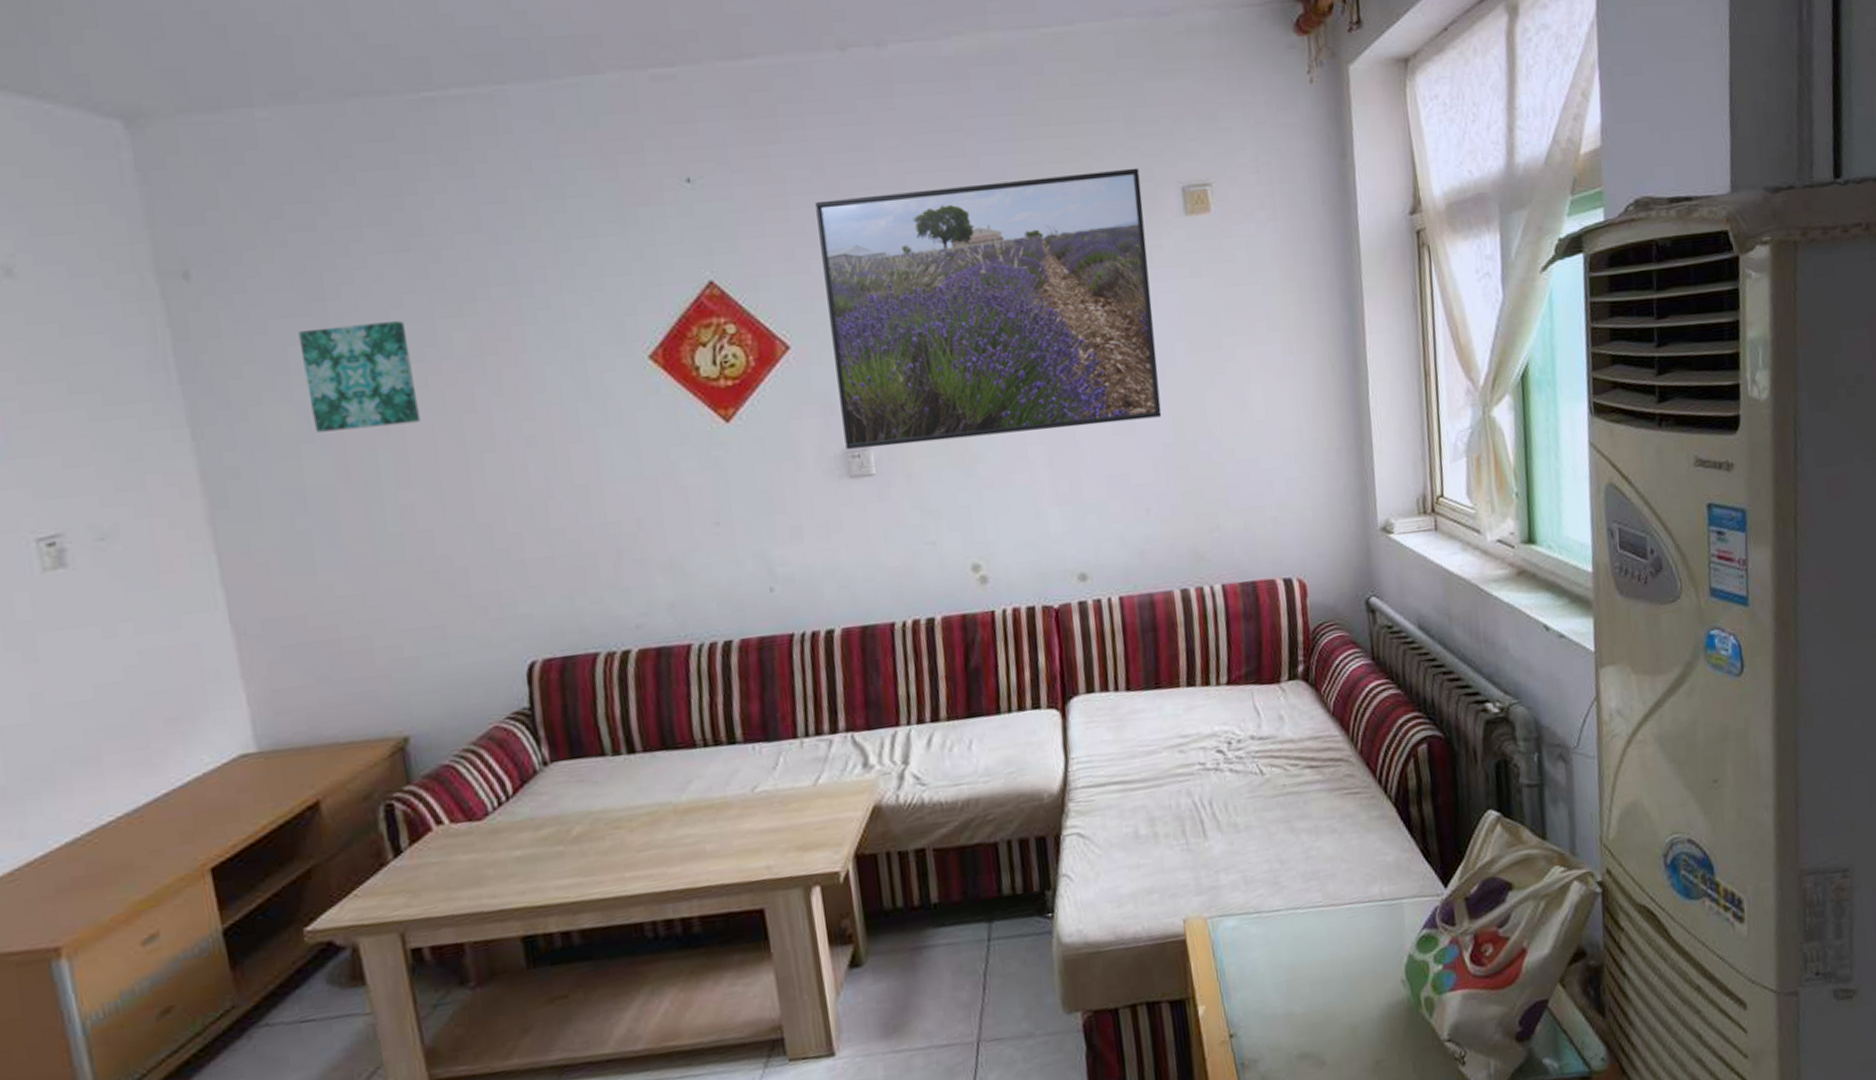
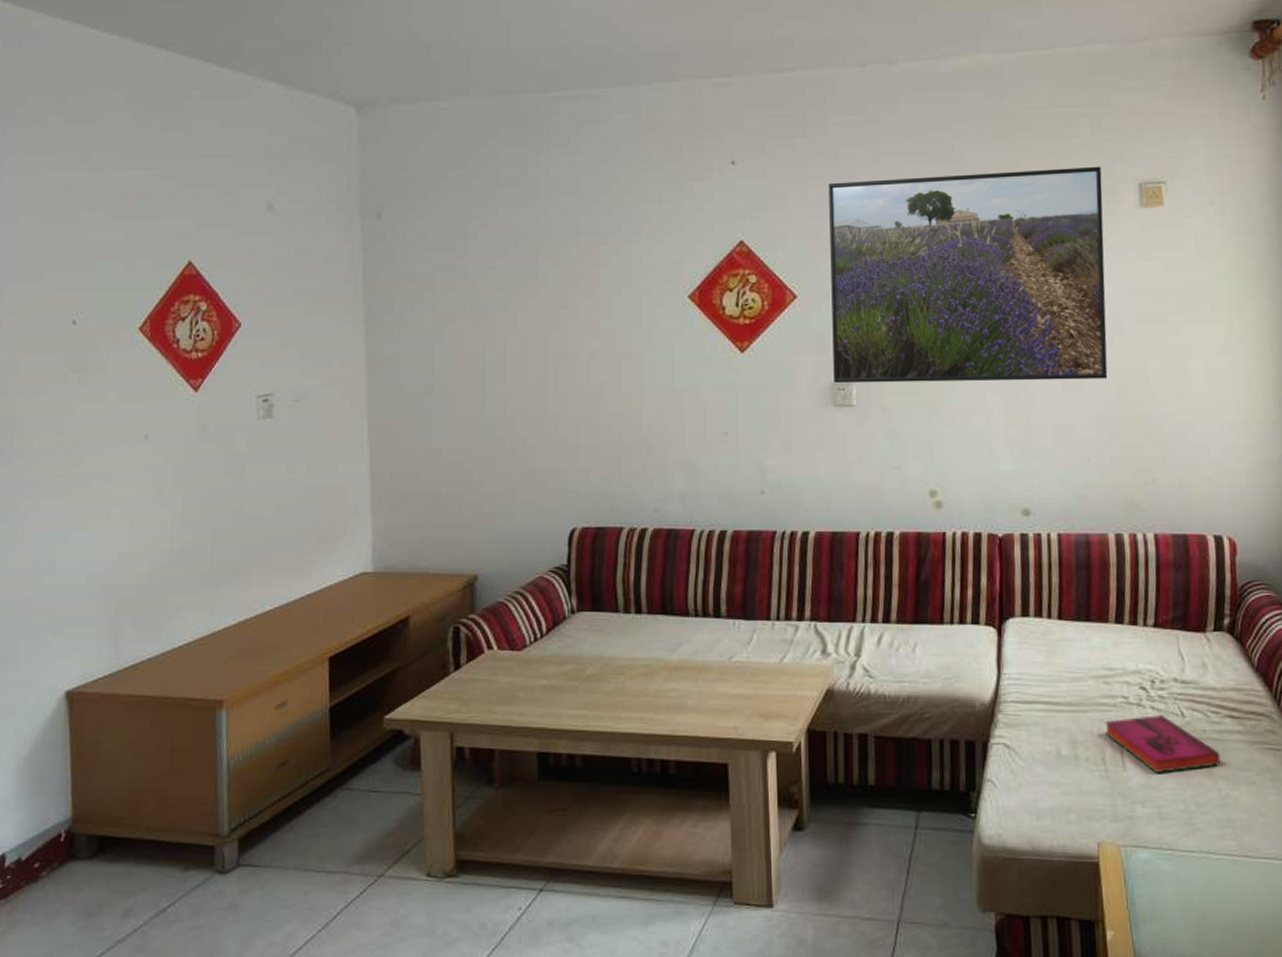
wall art: present [298,321,420,433] -> none [444,257,519,335]
hardback book: none [1181,775,1302,837] -> present [1104,714,1221,773]

